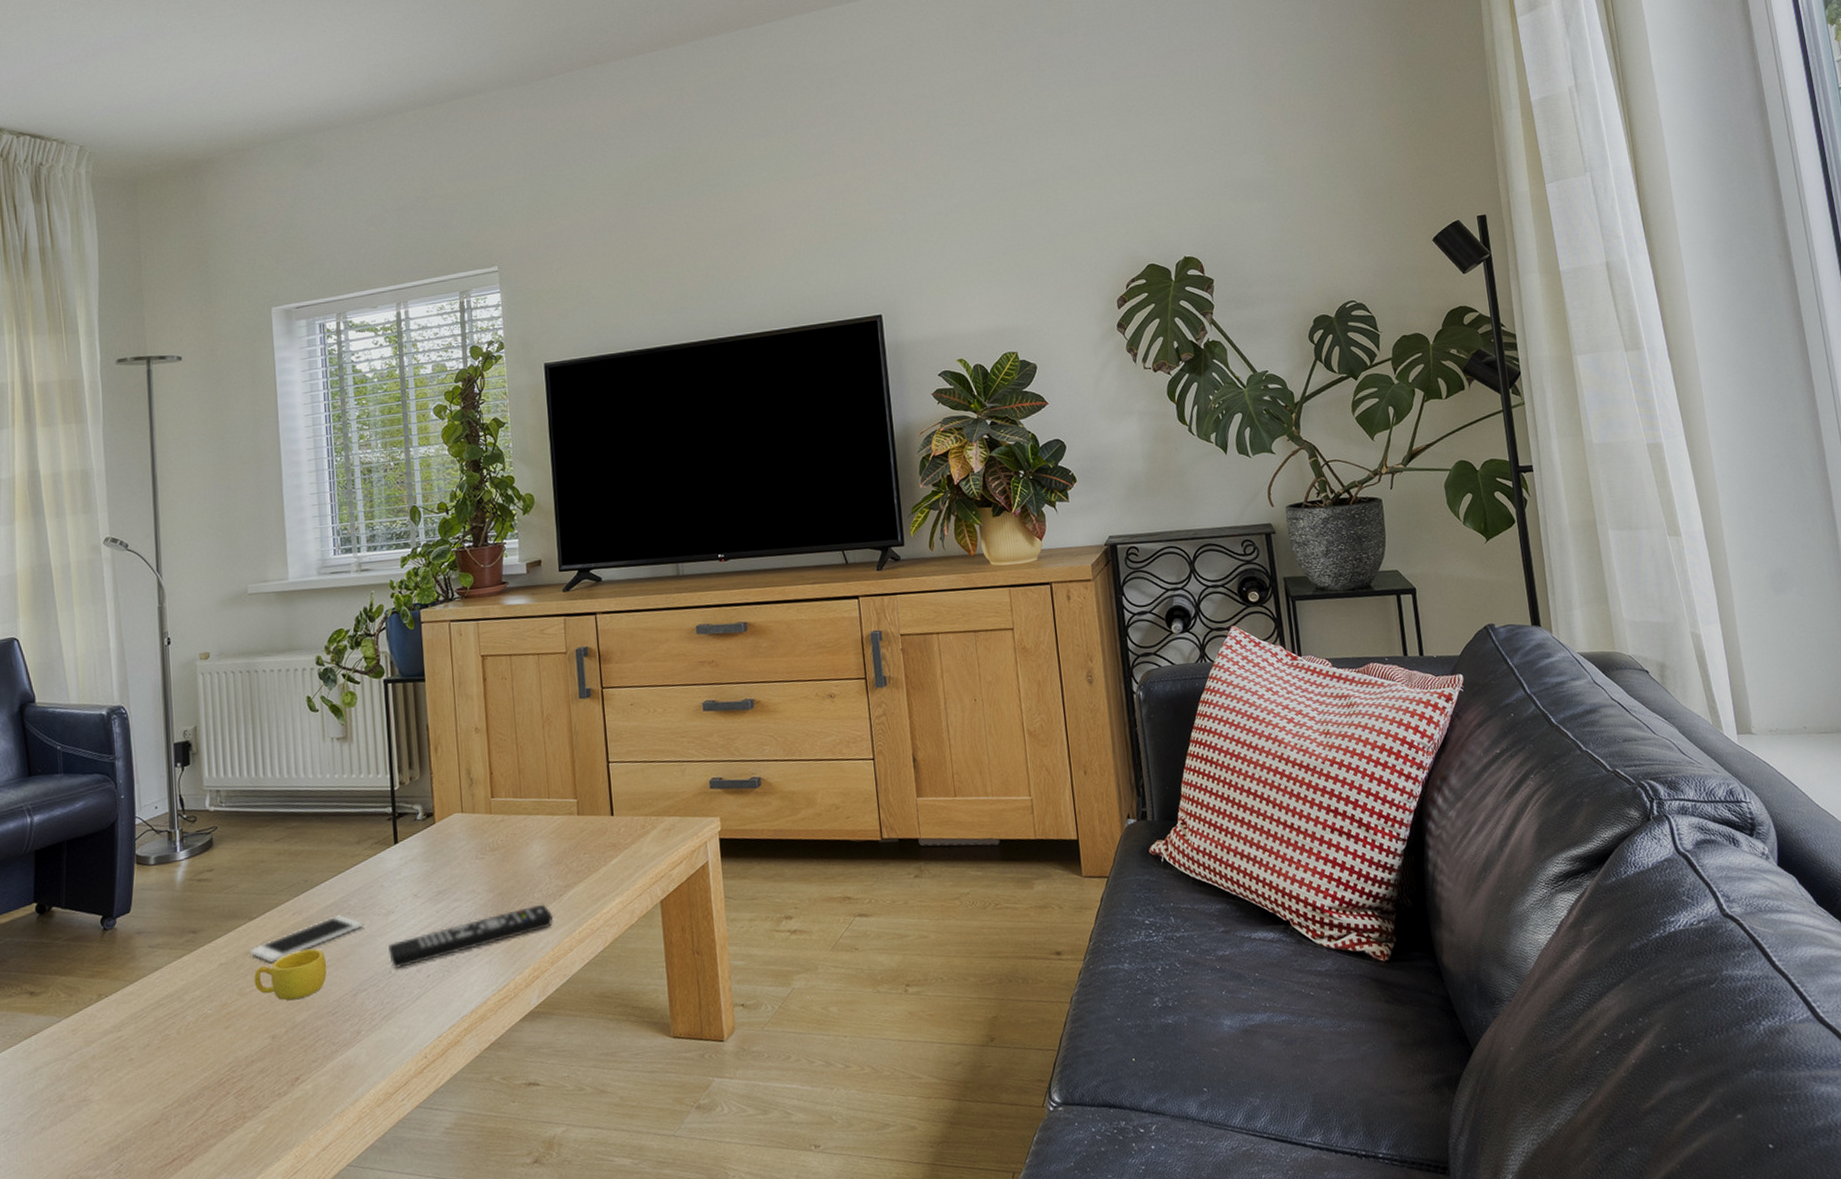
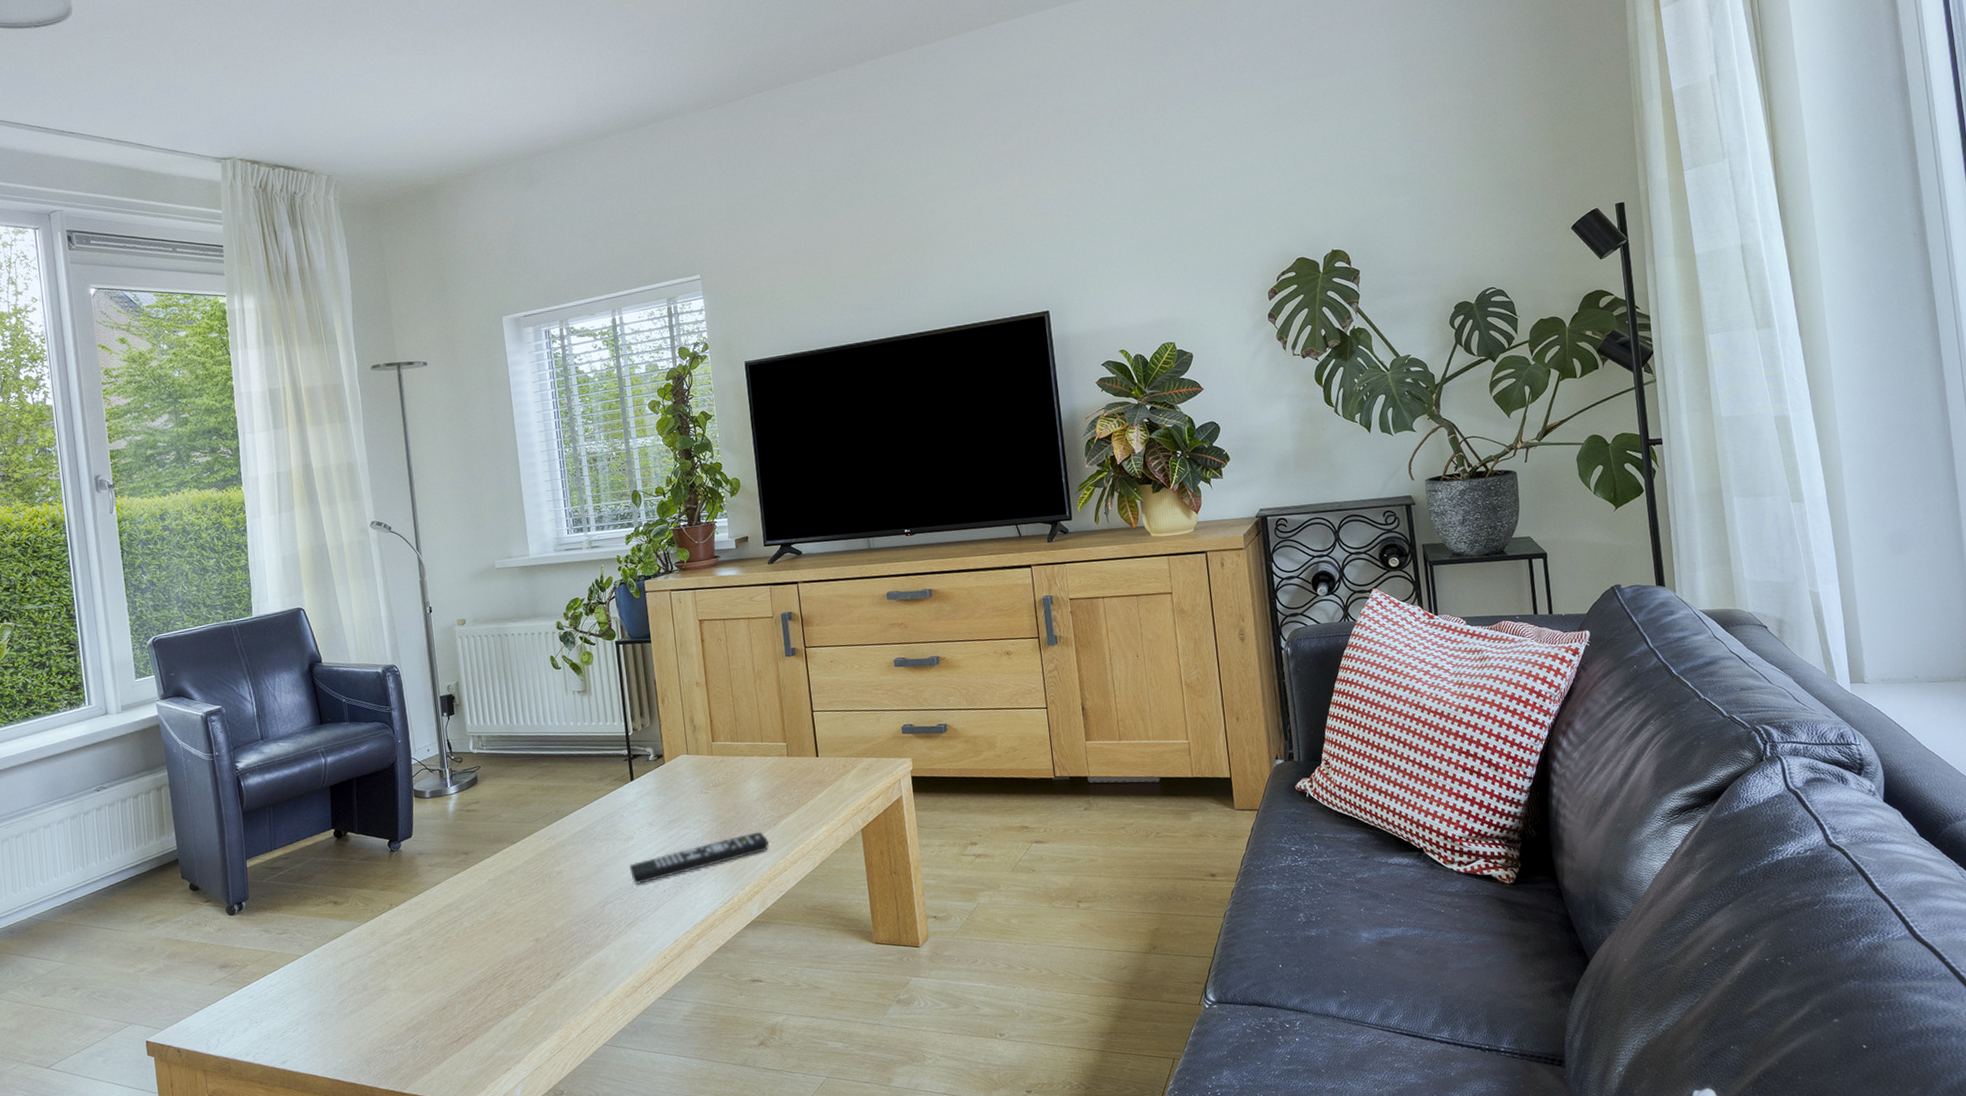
cell phone: present [249,915,363,963] -> none [513,840,607,880]
cup: present [254,948,327,1001] -> none [518,867,579,911]

